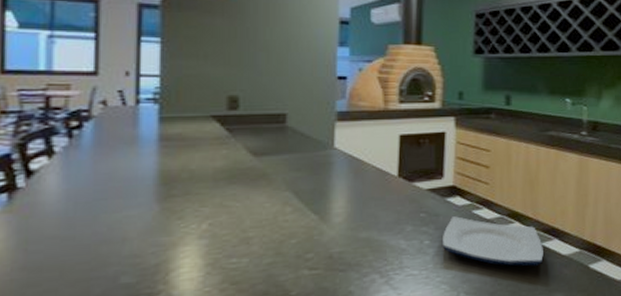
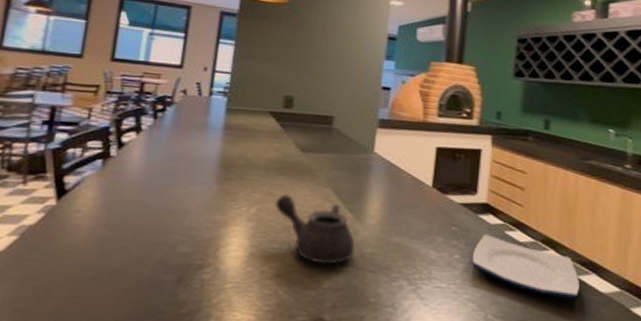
teapot: none [229,204,322,272] -> present [275,194,355,265]

